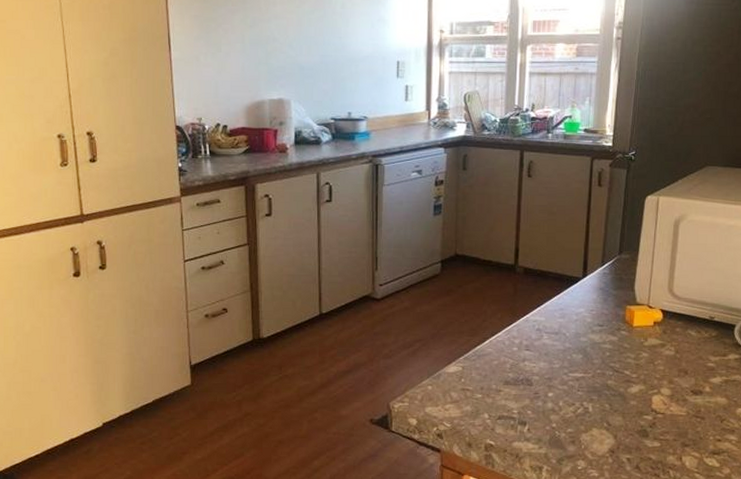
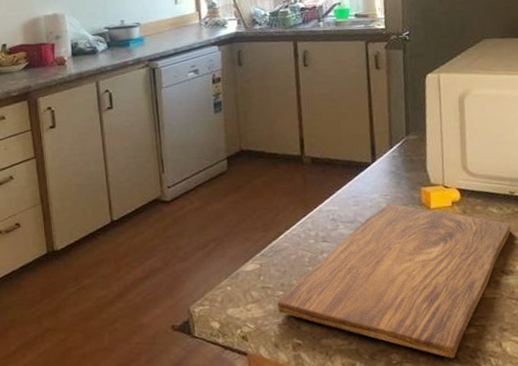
cutting board: none [475,318,706,469] -> present [277,203,511,359]

